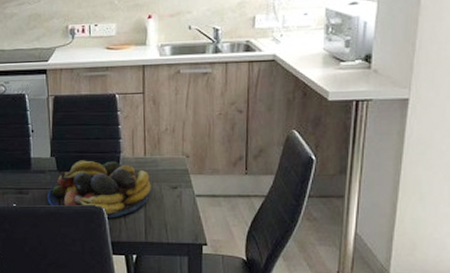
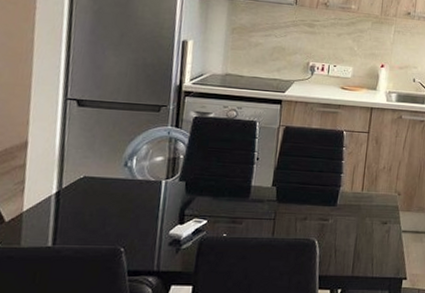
fruit bowl: present [46,160,151,218] -> none [260,191,364,252]

